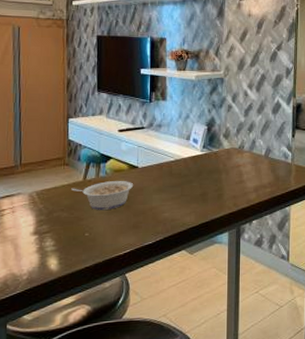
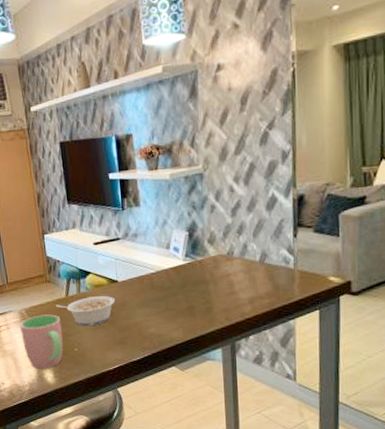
cup: none [27,198,74,256] -> present [20,314,63,369]

